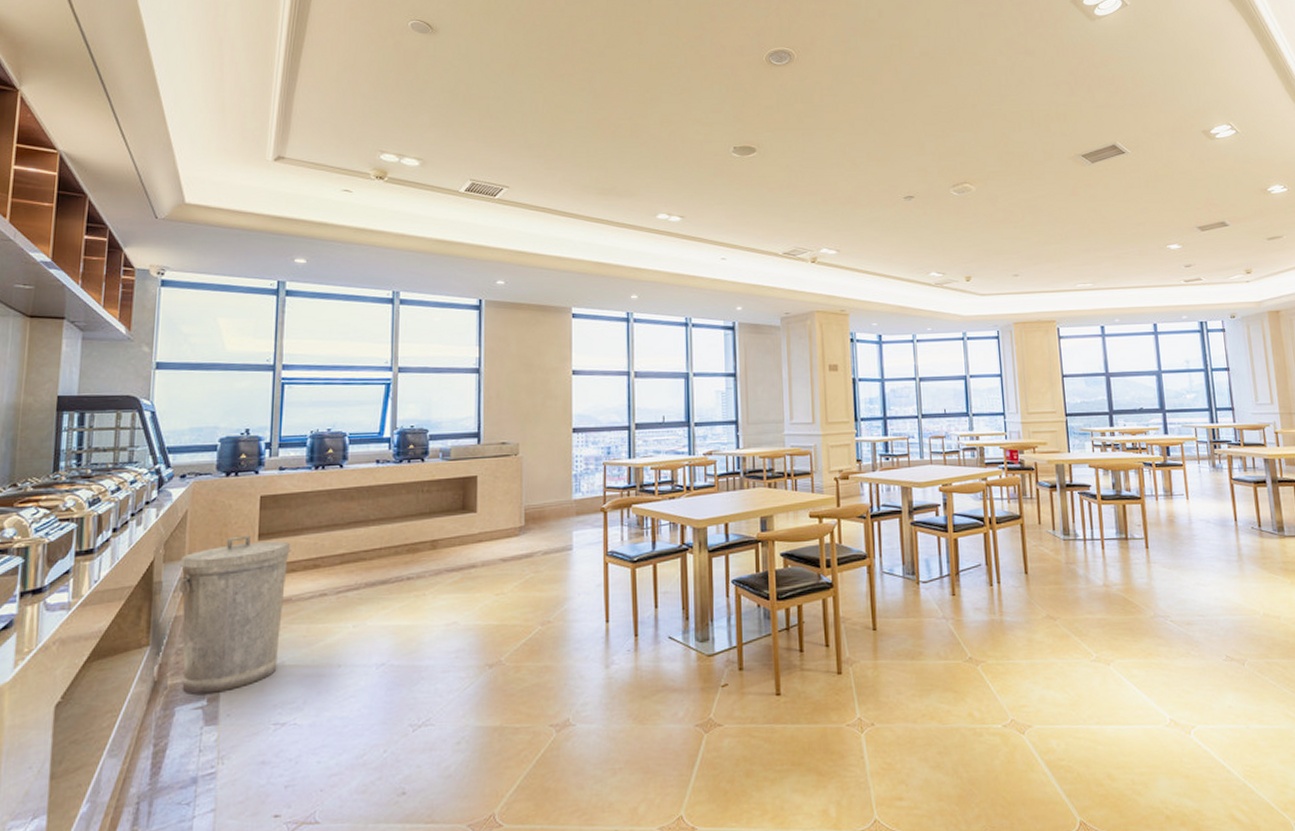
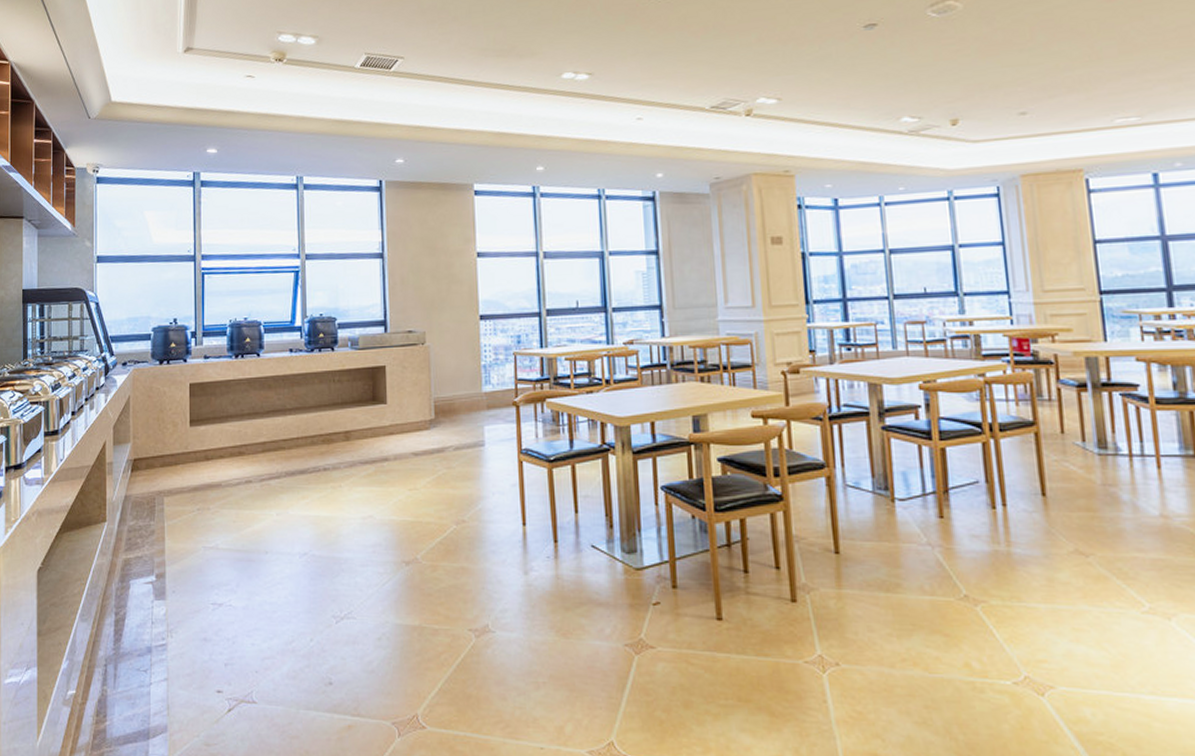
trash can: present [179,535,291,695] -> none [126,421,219,571]

